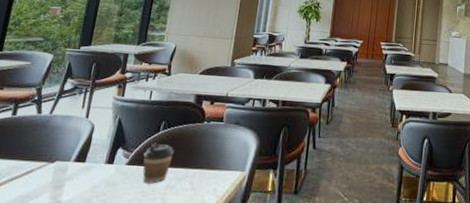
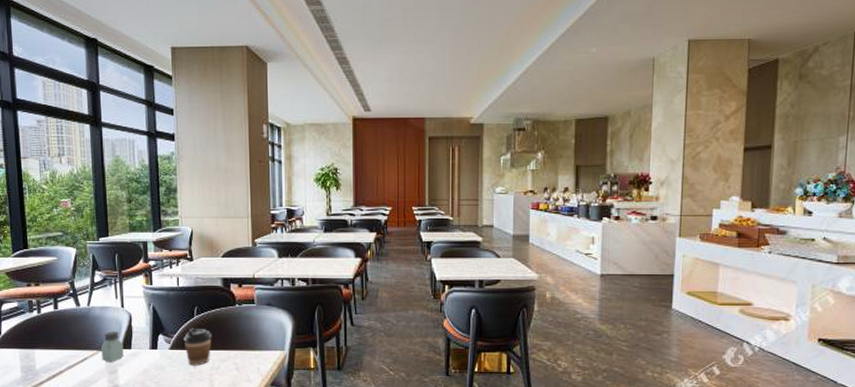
saltshaker: none [50,142,78,176] -> present [101,331,124,362]

